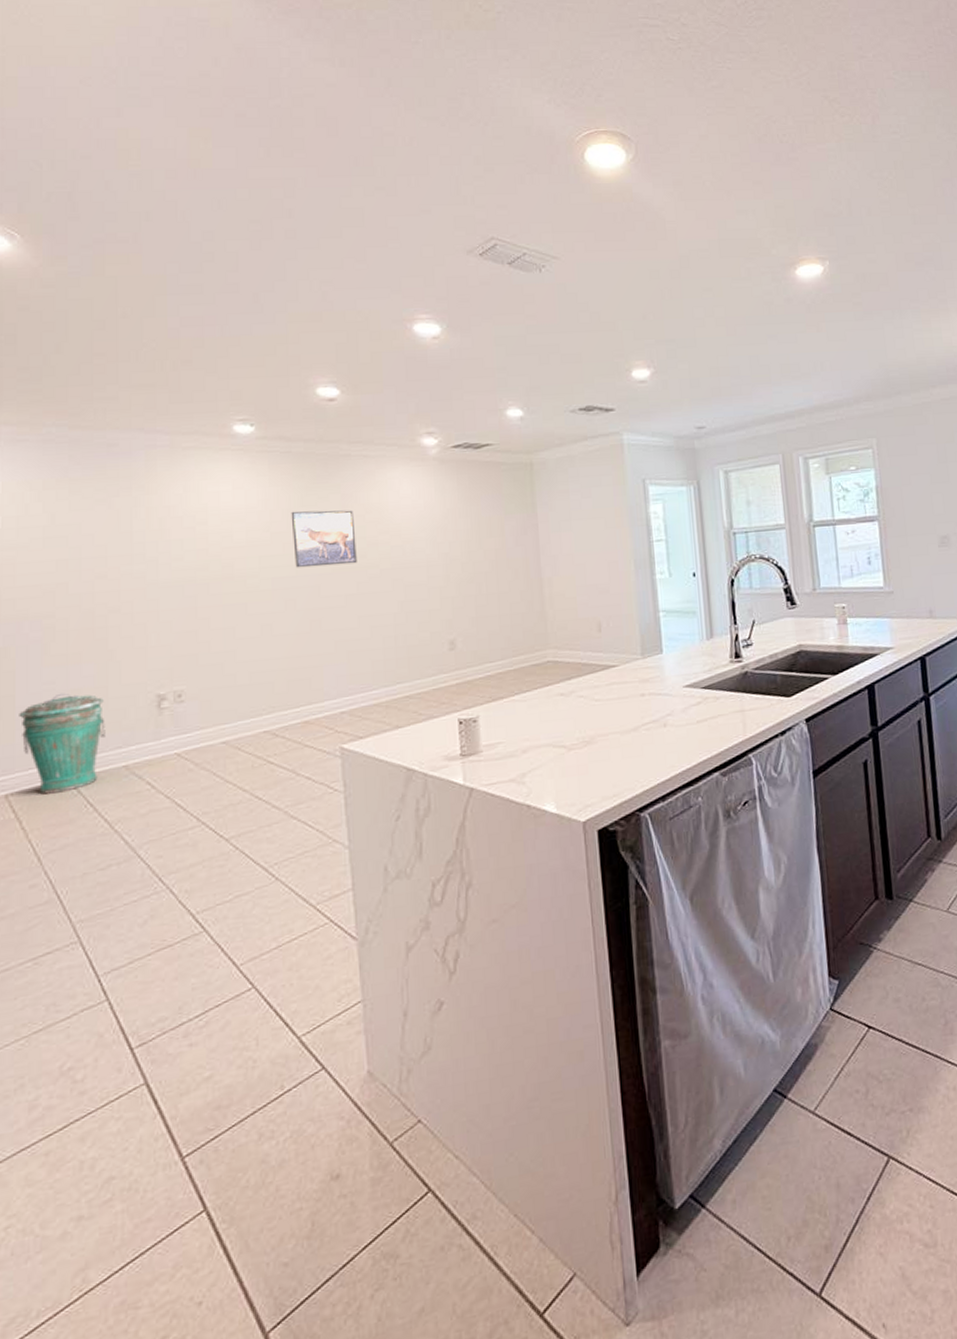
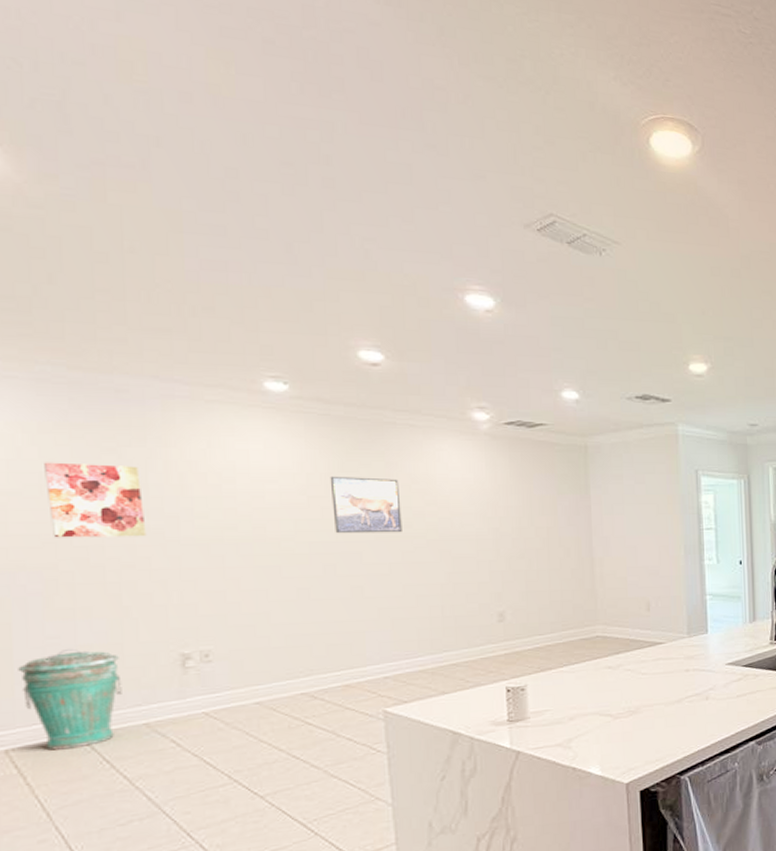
wall art: none [47,514,130,587] -> present [44,462,147,538]

